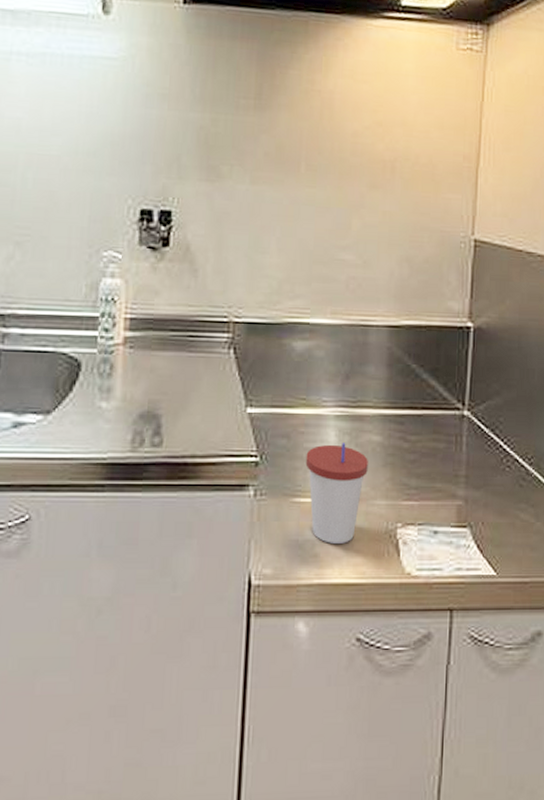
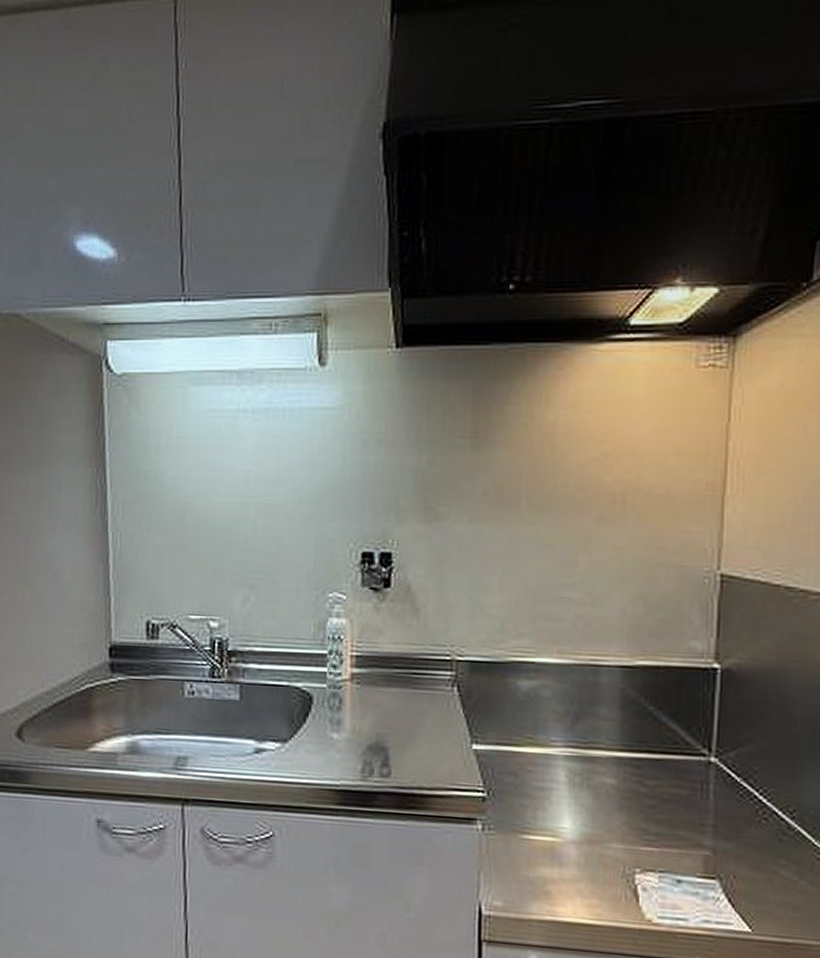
cup: present [305,443,368,544] -> none [534,783,602,884]

